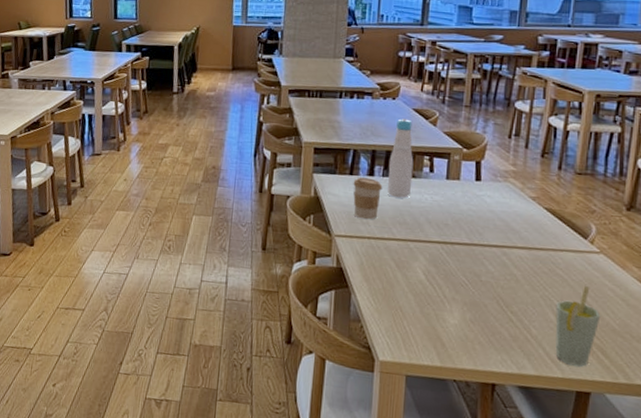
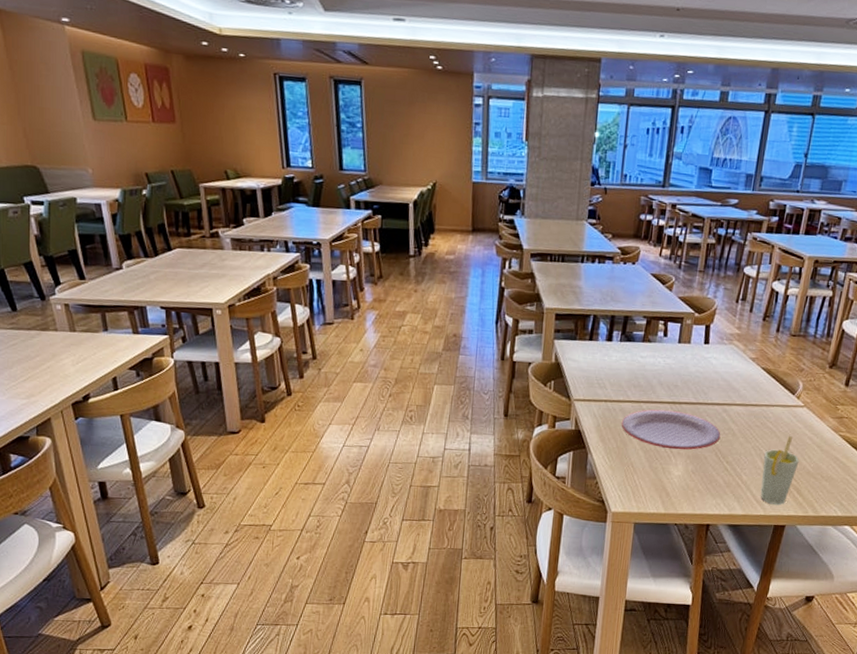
coffee cup: present [353,177,383,220] -> none [592,342,620,384]
plate: none [386,248,502,296] -> present [621,409,721,450]
bottle: present [388,118,414,198] -> none [624,284,650,362]

